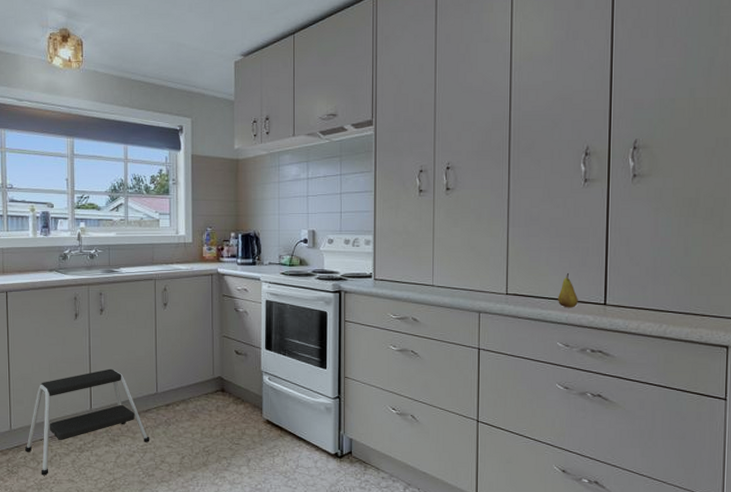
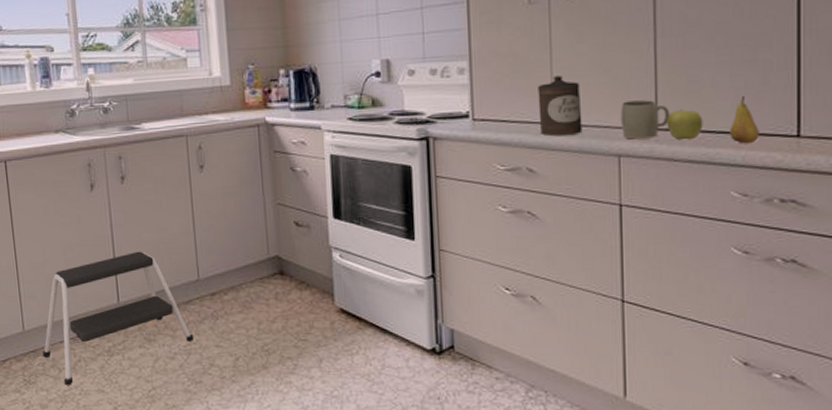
canister: none [423,250,454,295] -> present [538,76,583,137]
mug: none [481,272,516,301] -> present [620,100,670,140]
fruit: none [514,280,540,303] -> present [666,109,703,141]

